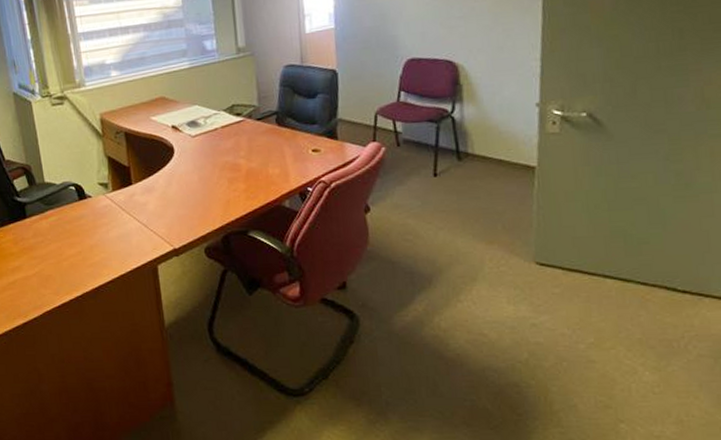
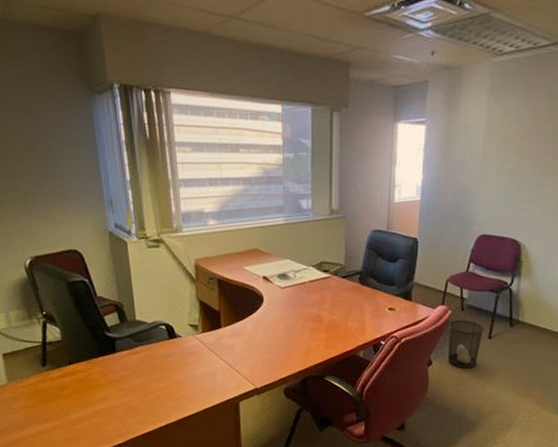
waste bin: none [383,157,427,214] -> present [447,320,484,369]

